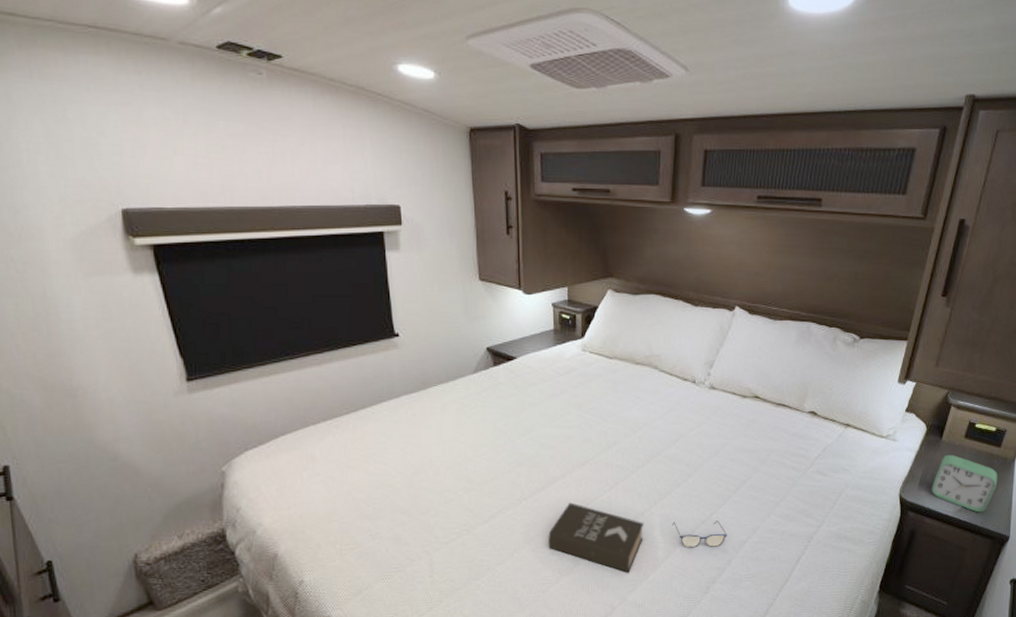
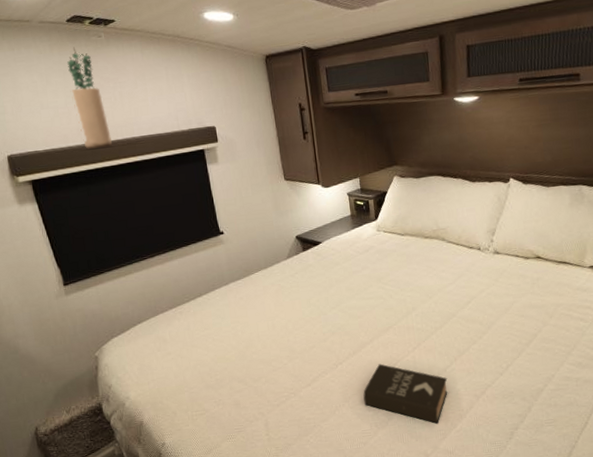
vase: none [214,81,267,214] -> present [67,47,113,149]
glasses: present [672,521,728,548] -> none [473,372,526,399]

